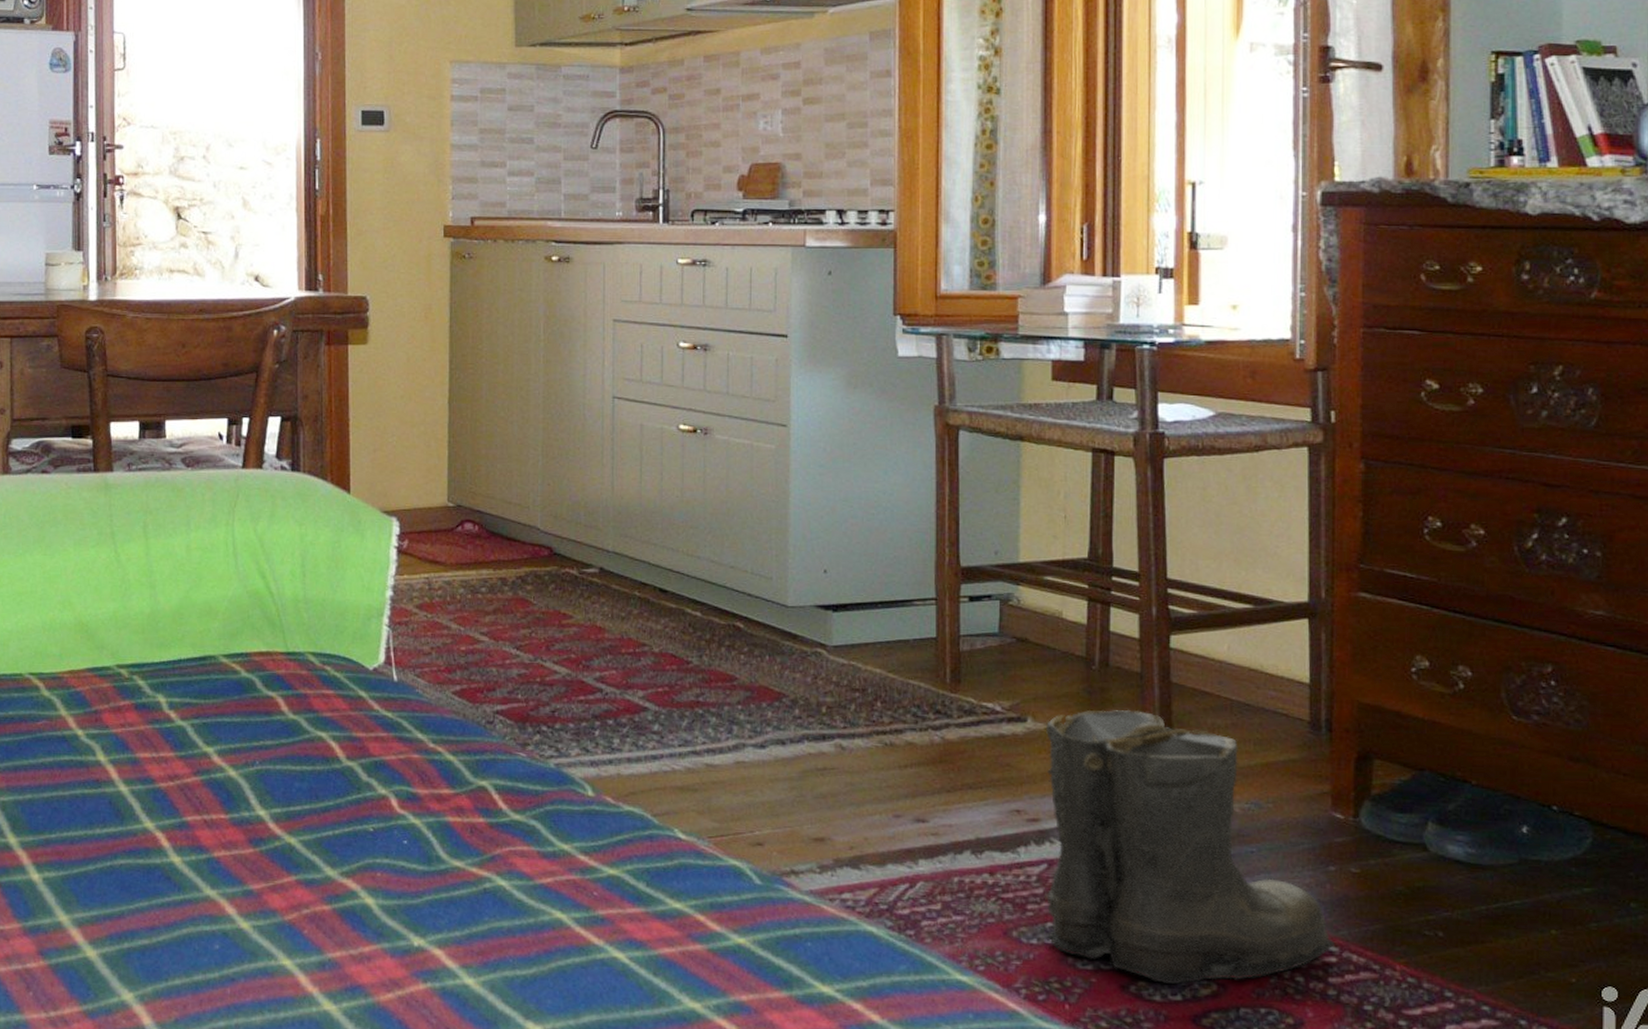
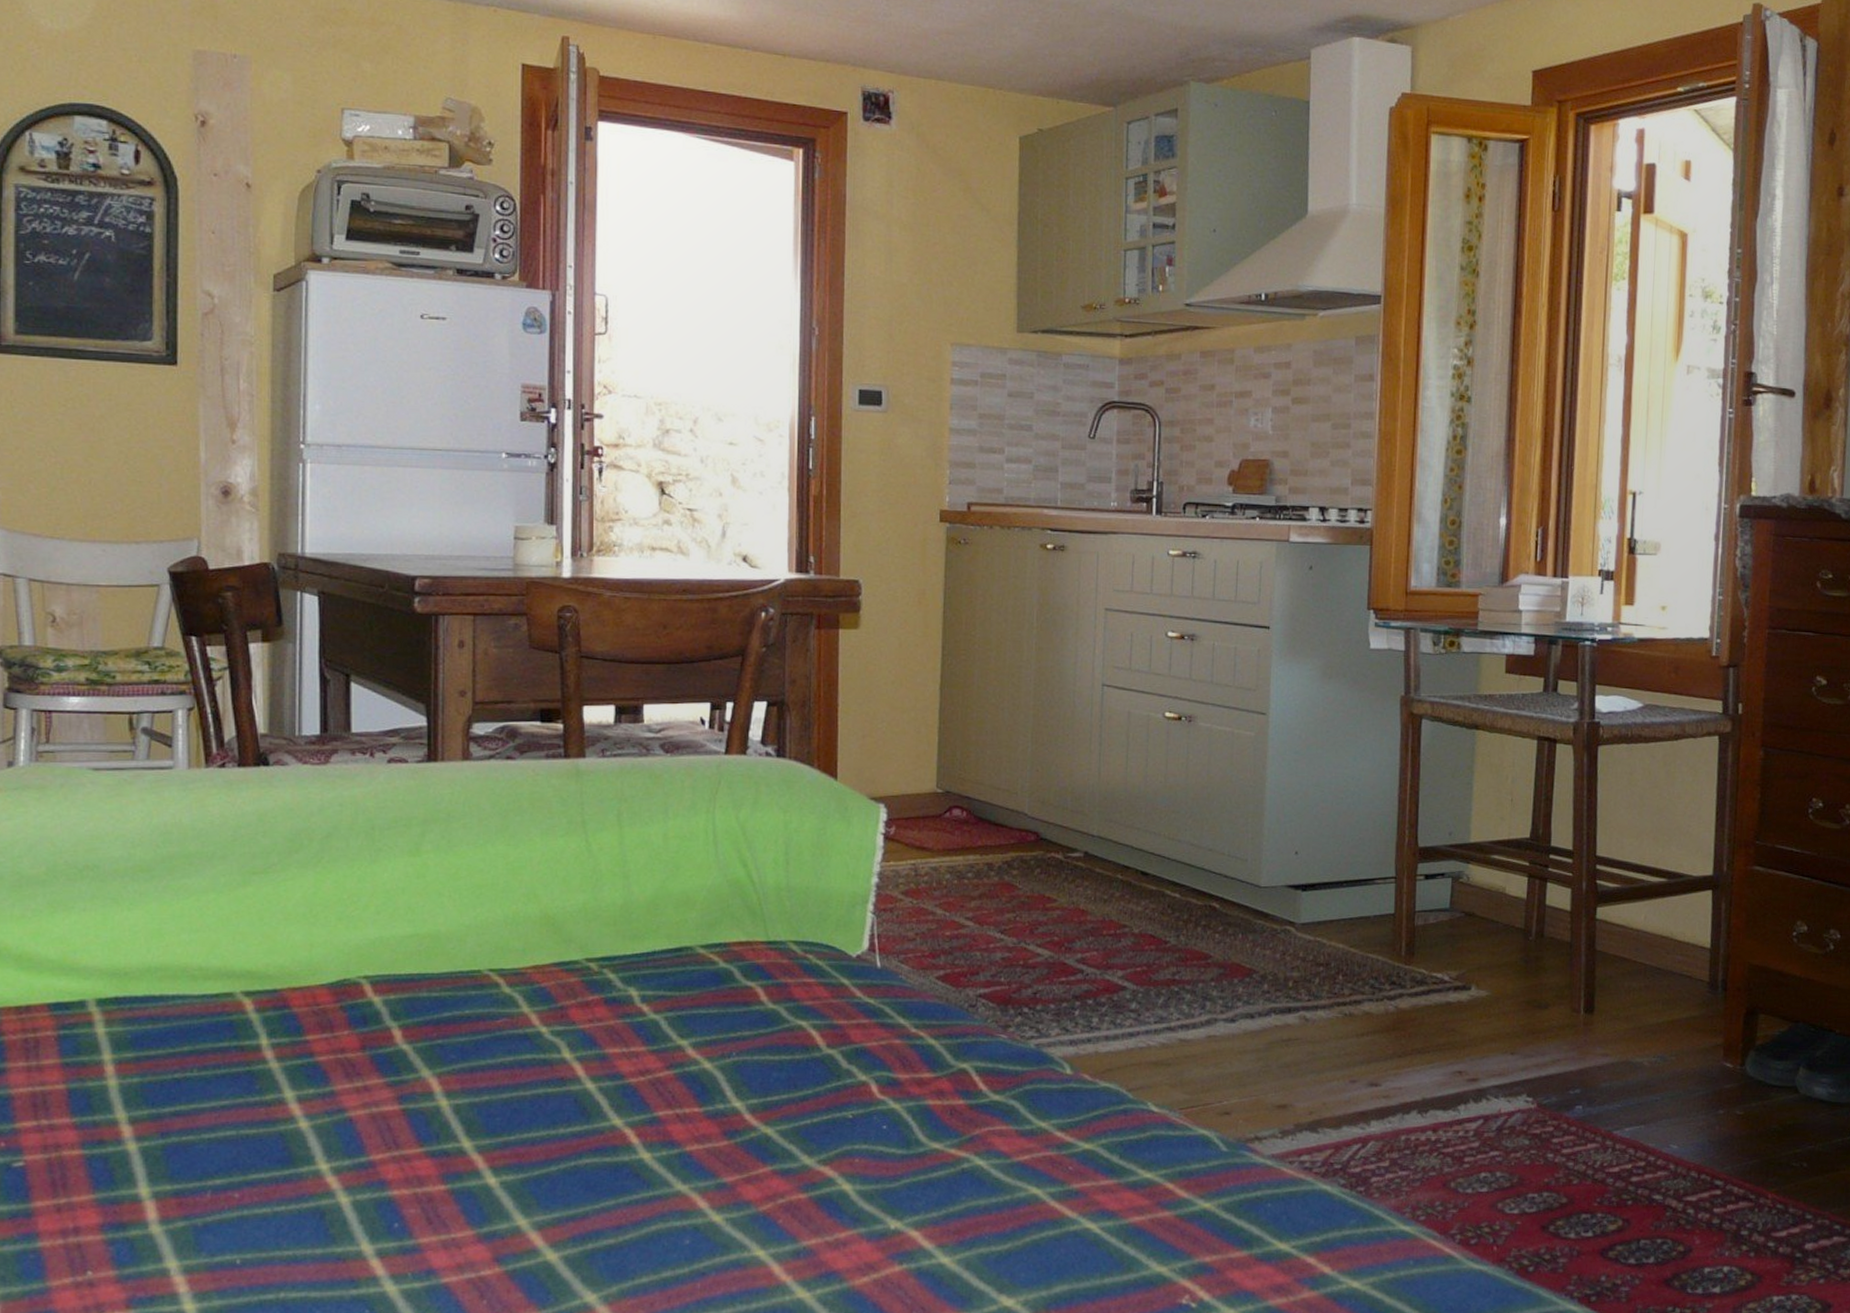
boots: present [1039,709,1334,985] -> none [1474,975,1720,1223]

